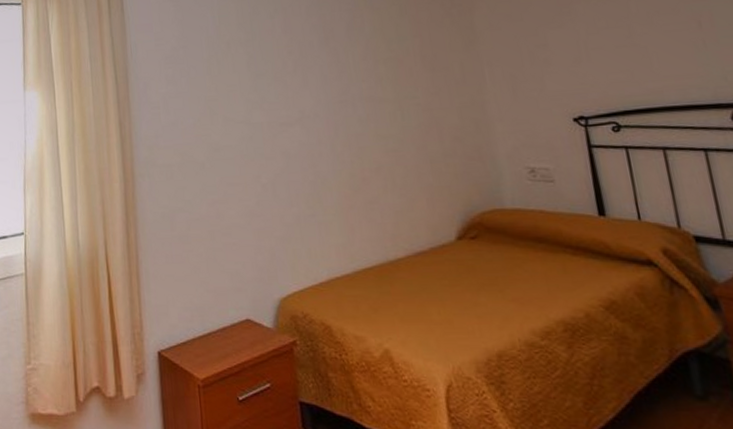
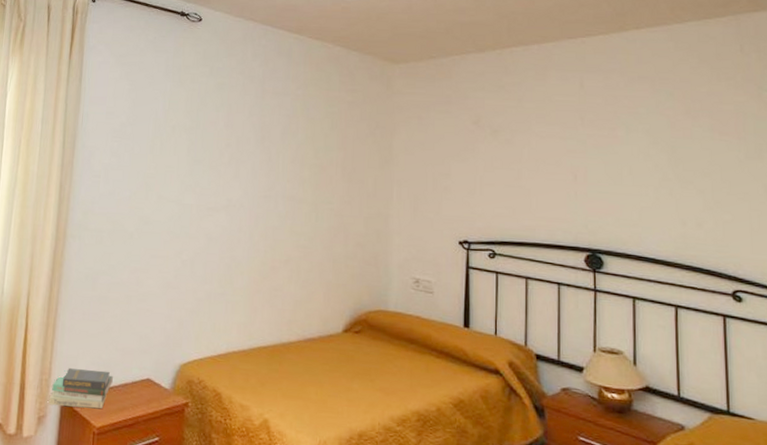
books: none [145,316,210,361] -> present [48,368,113,409]

